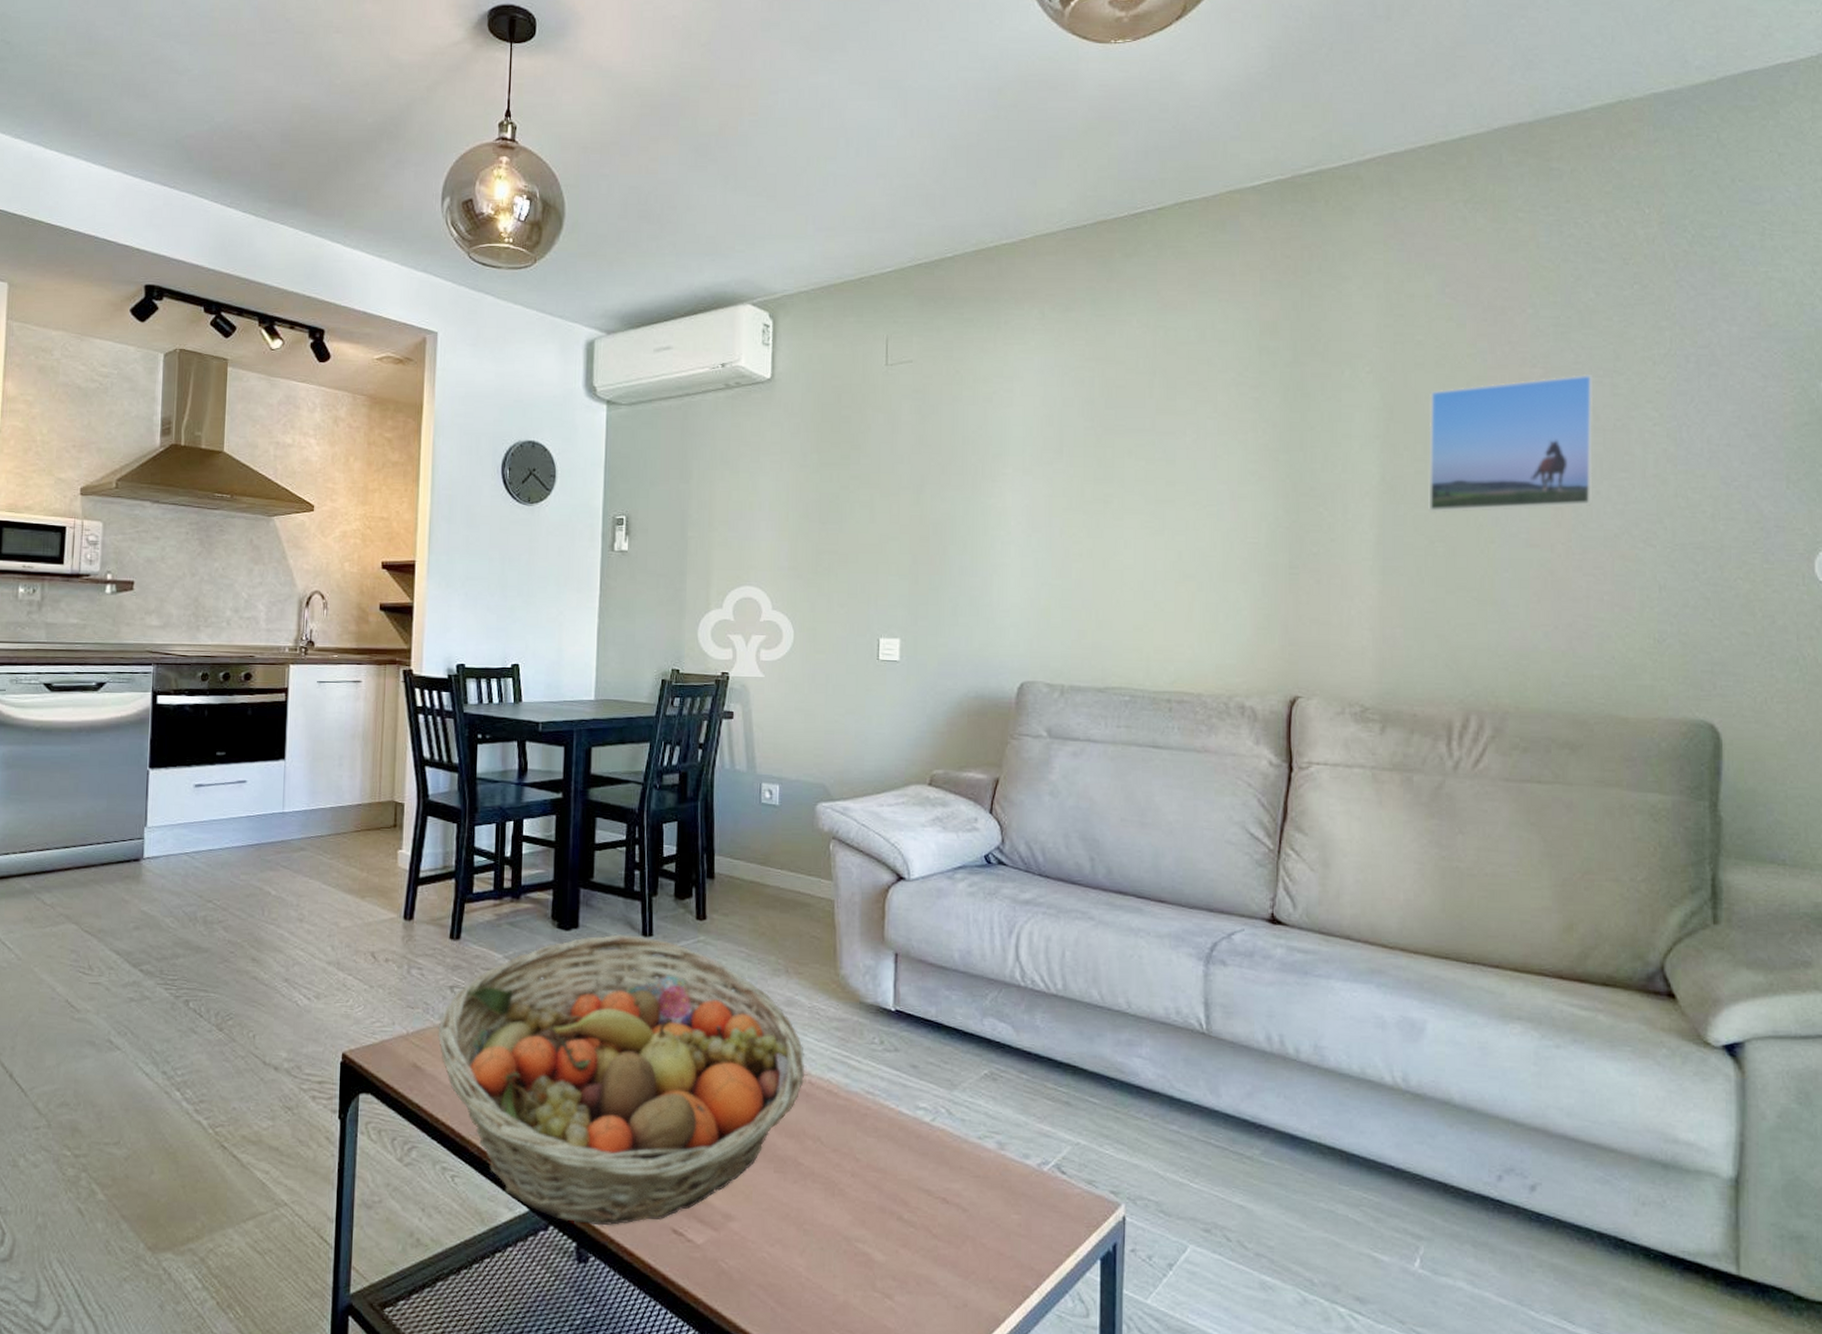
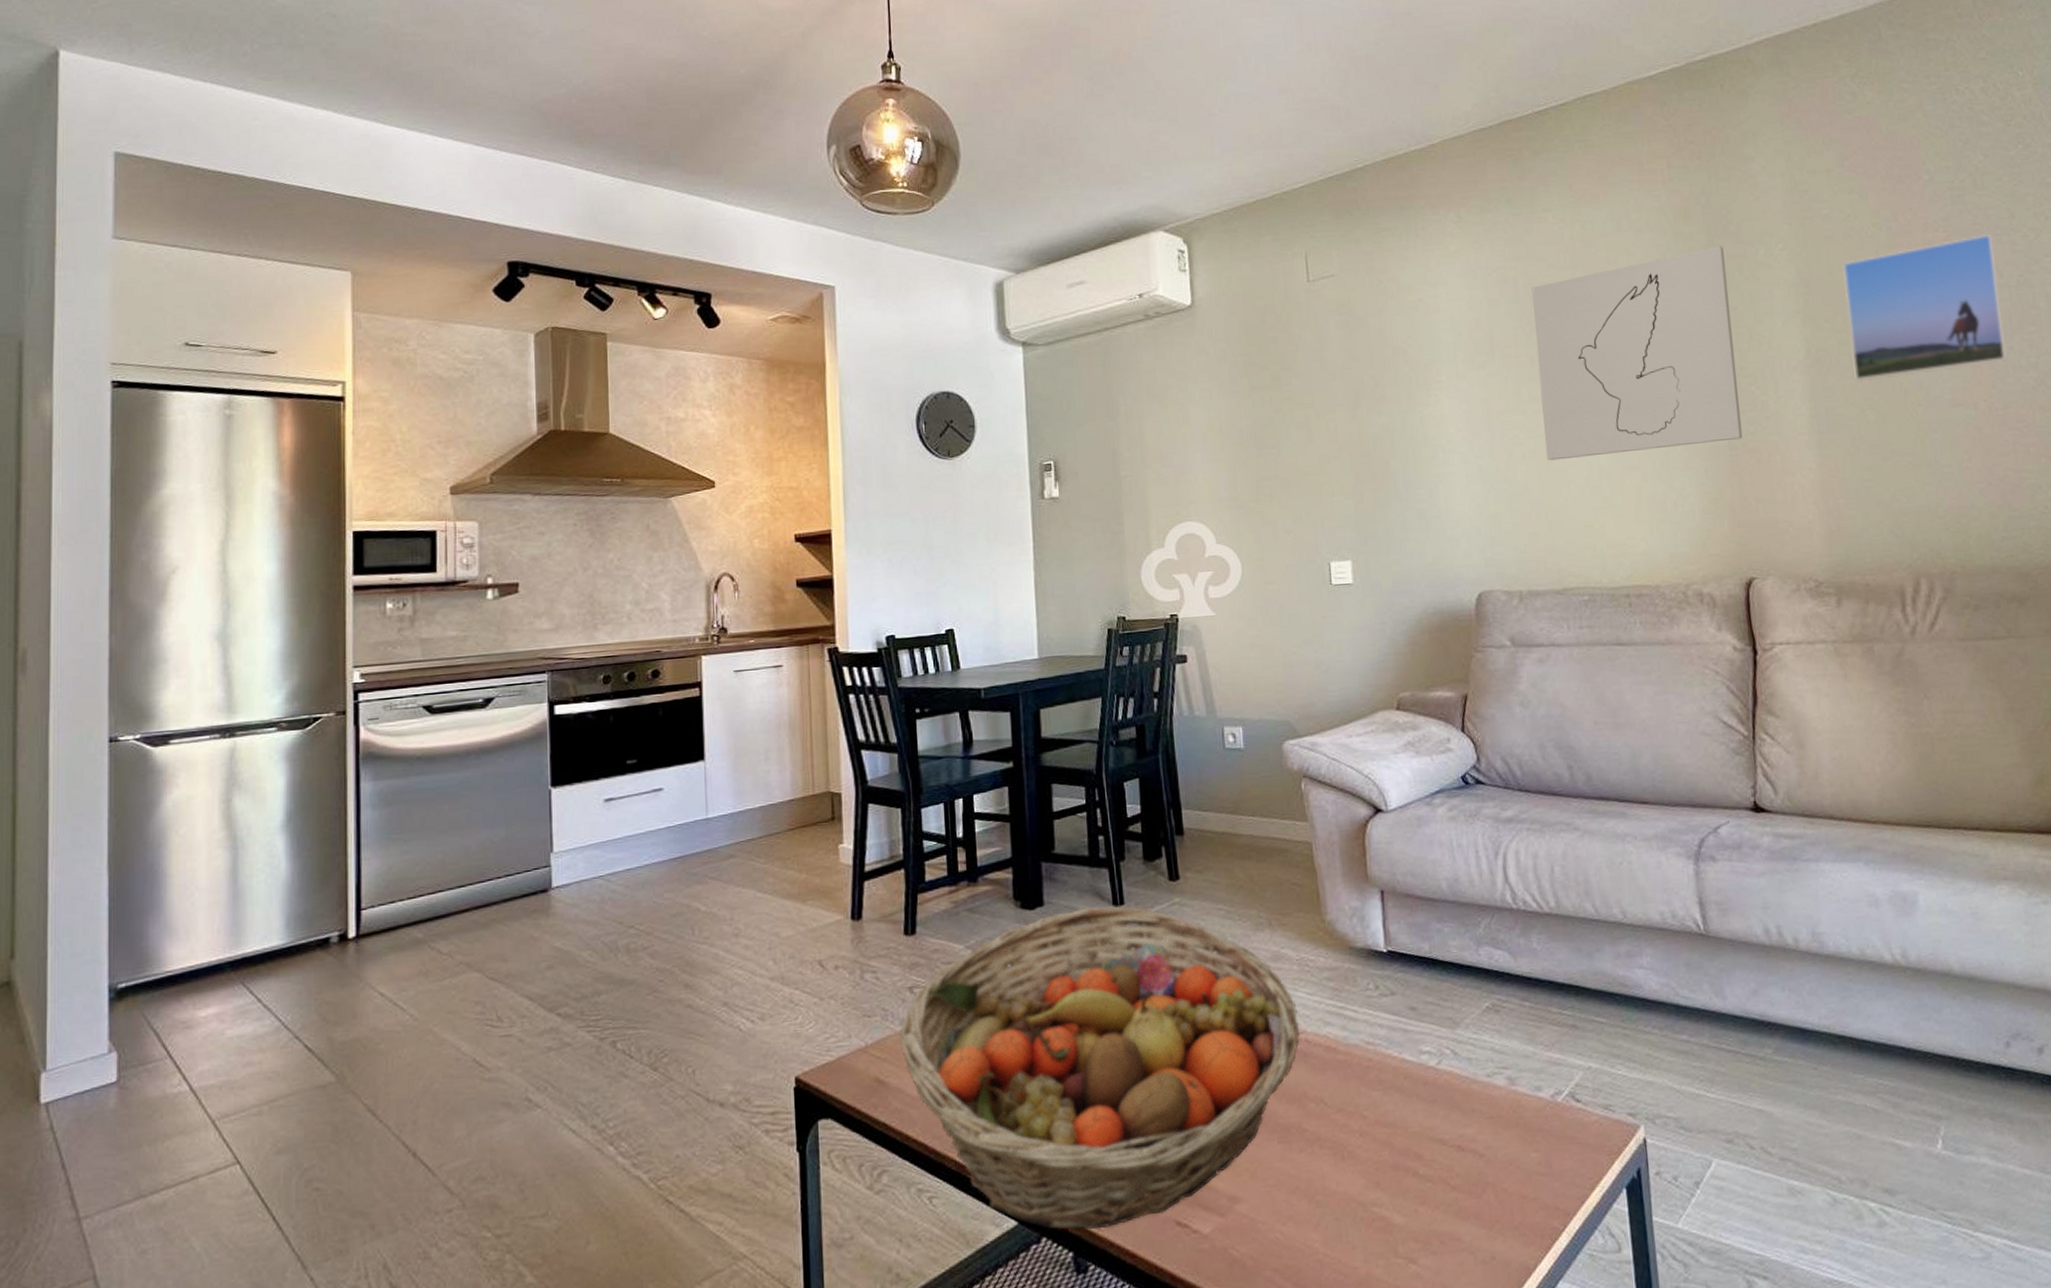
wall art: none [1103,362,1308,562] -> present [1532,245,1743,461]

